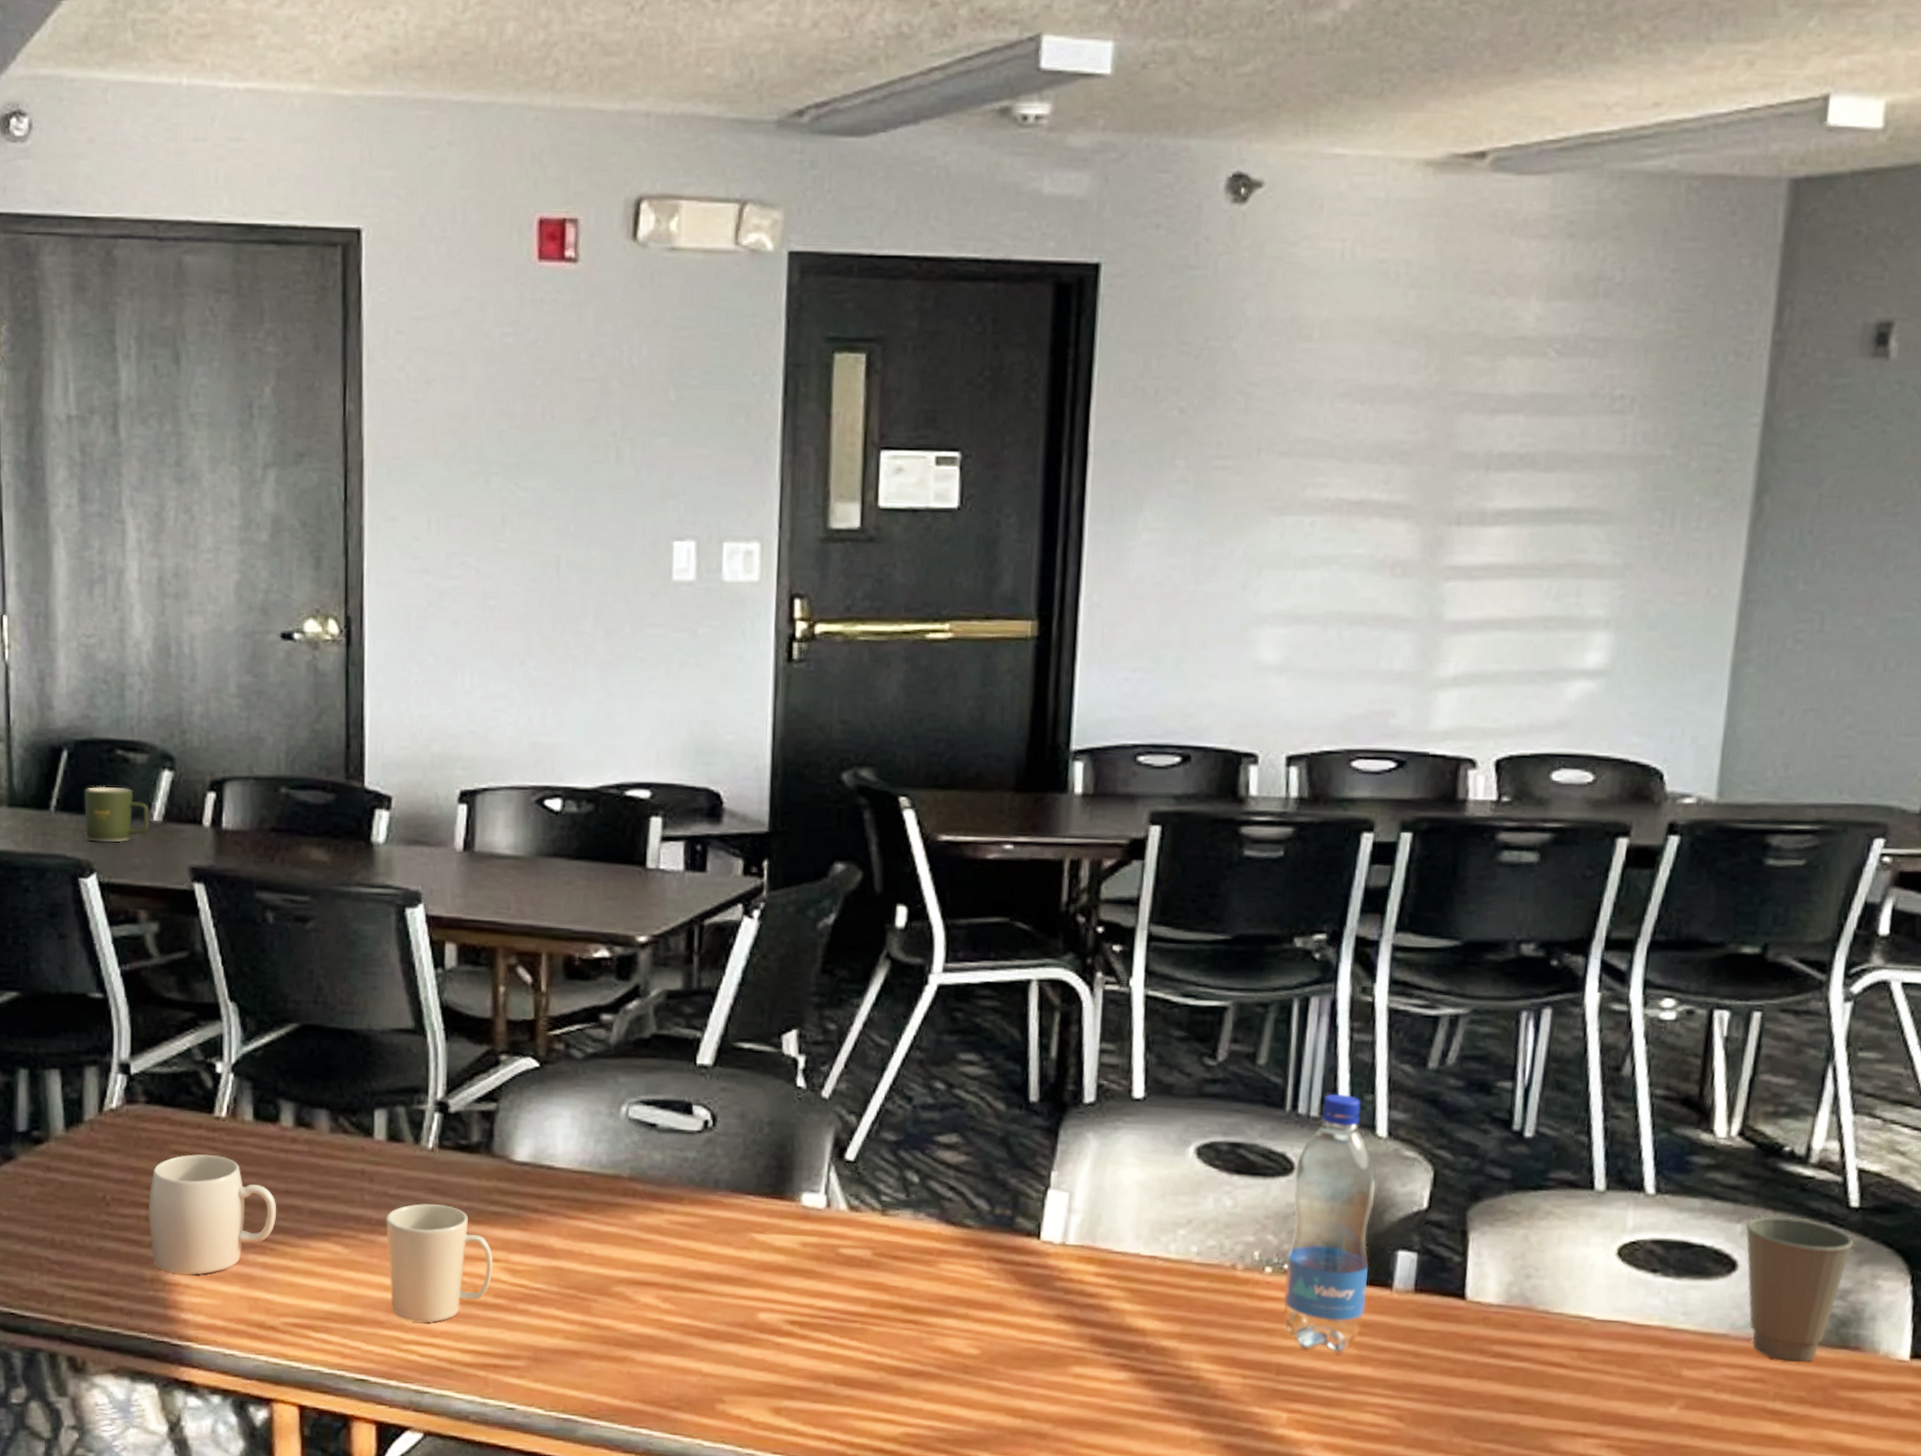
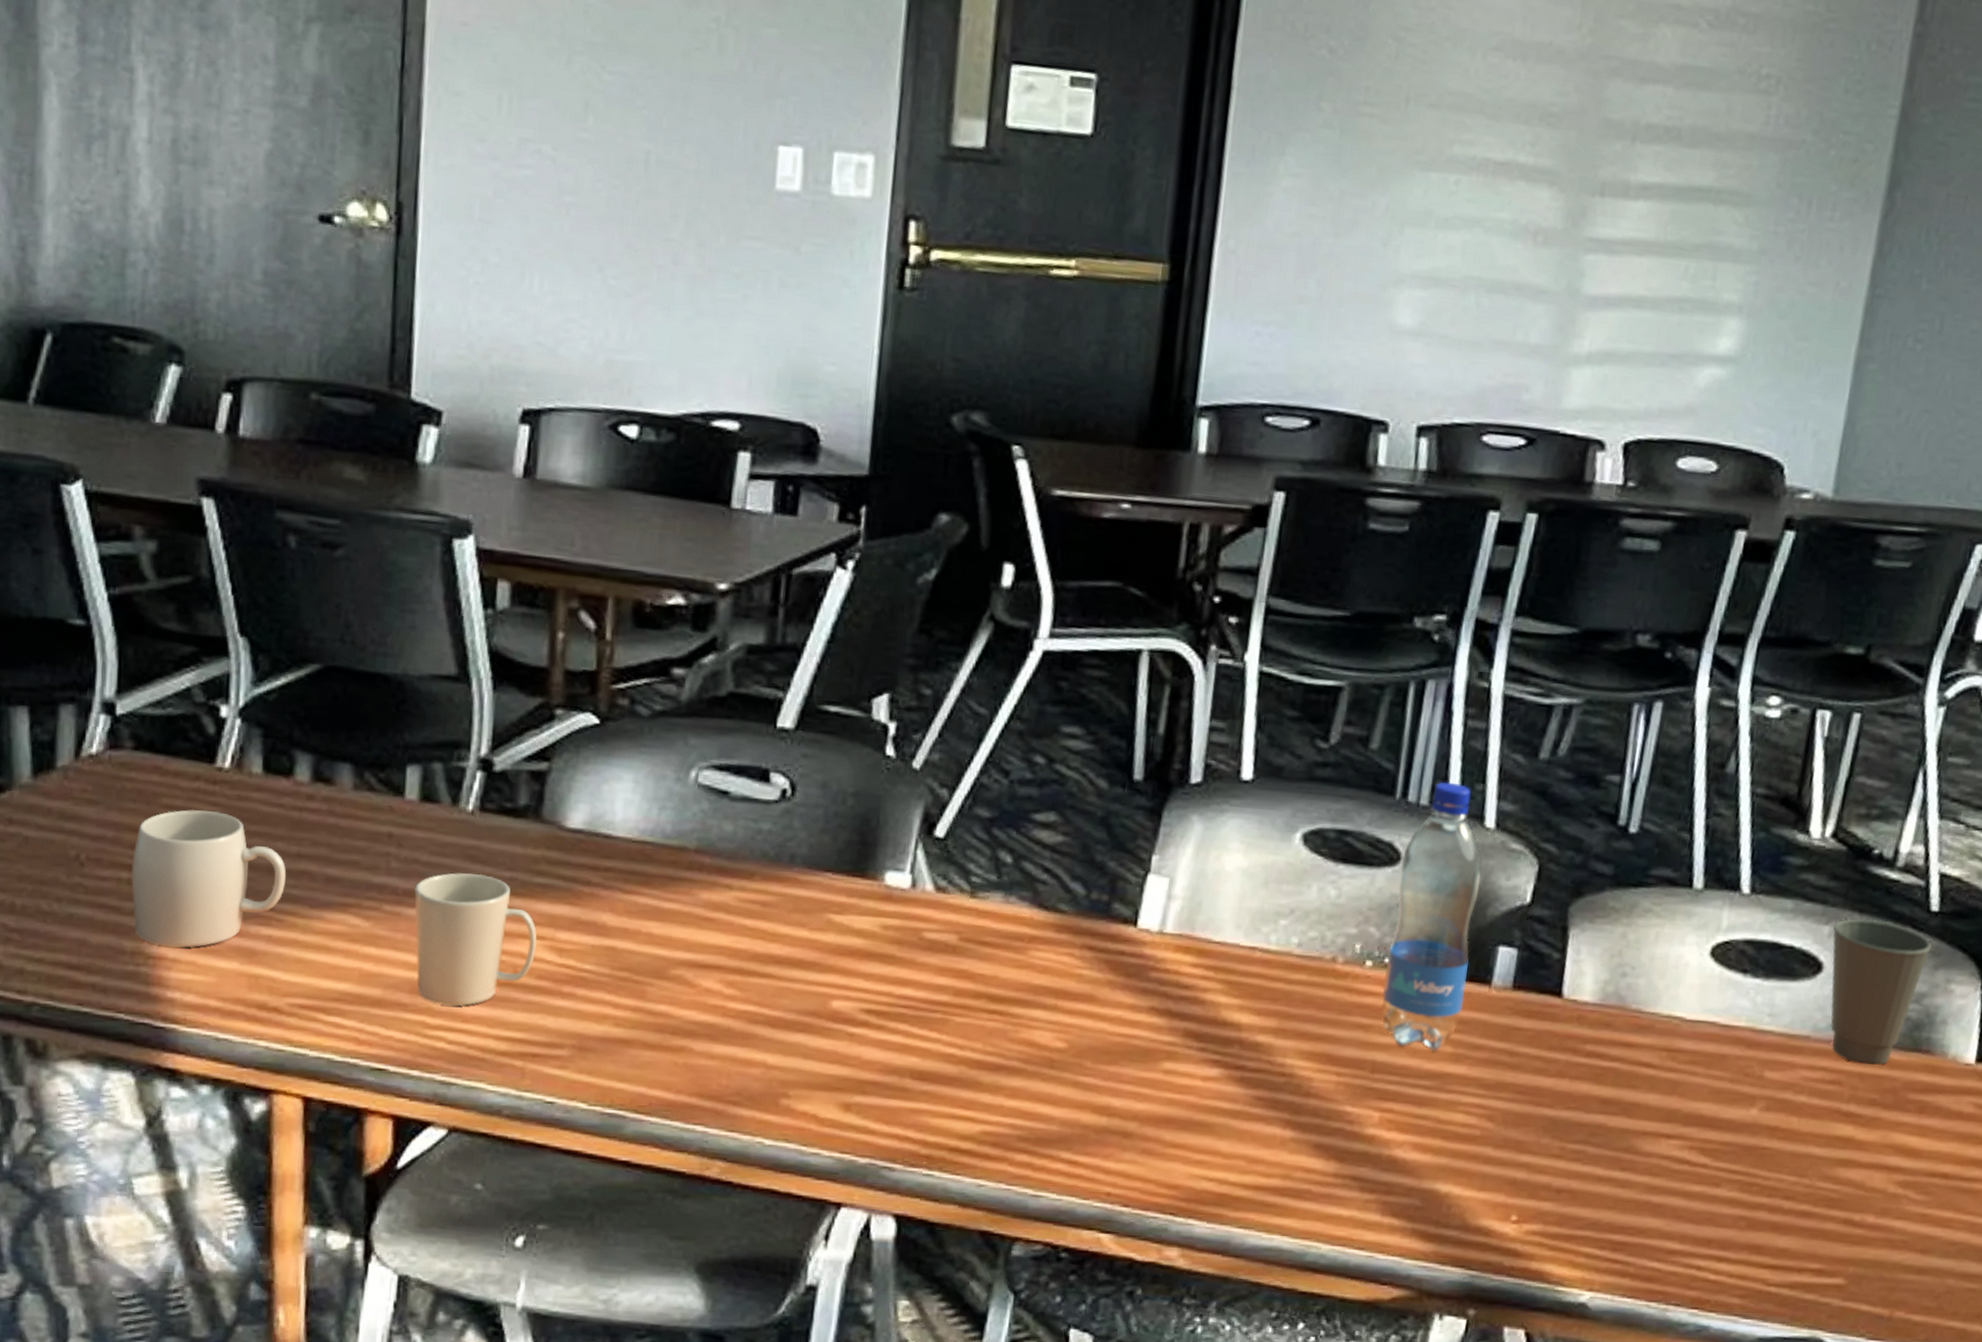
mug: present [84,786,149,843] -> none [69,378,151,446]

